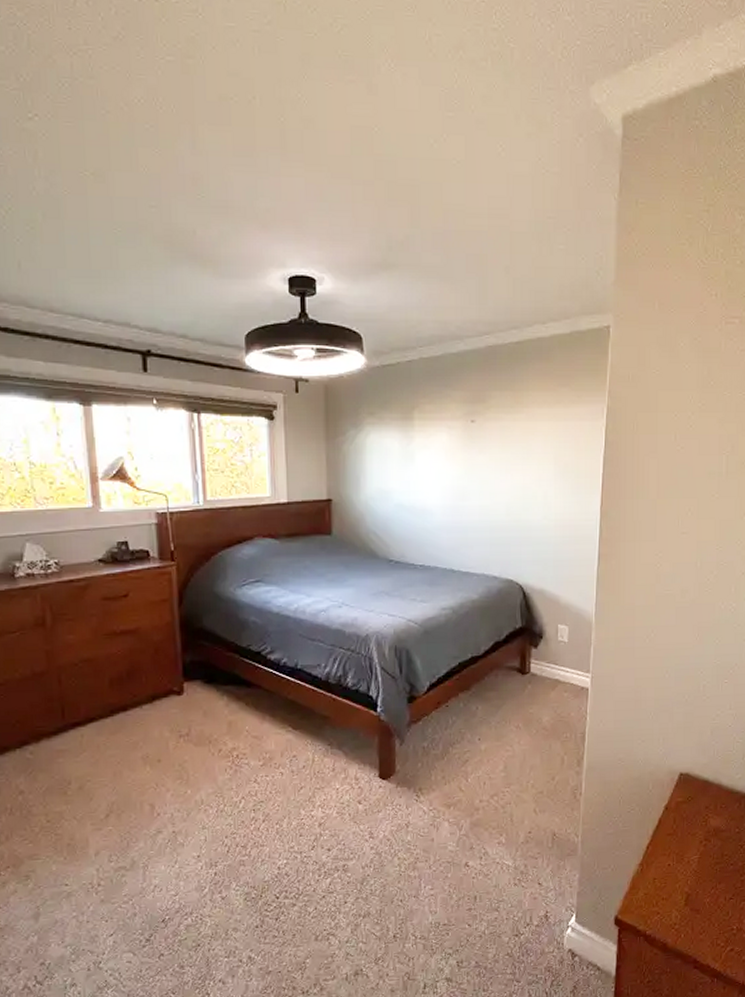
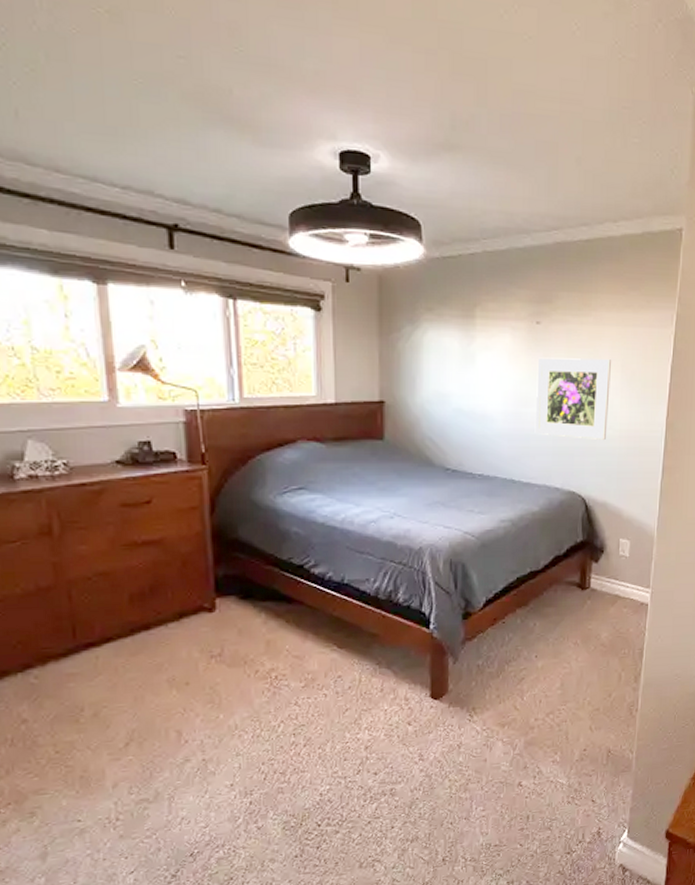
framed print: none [472,453,544,530] -> present [534,357,611,440]

